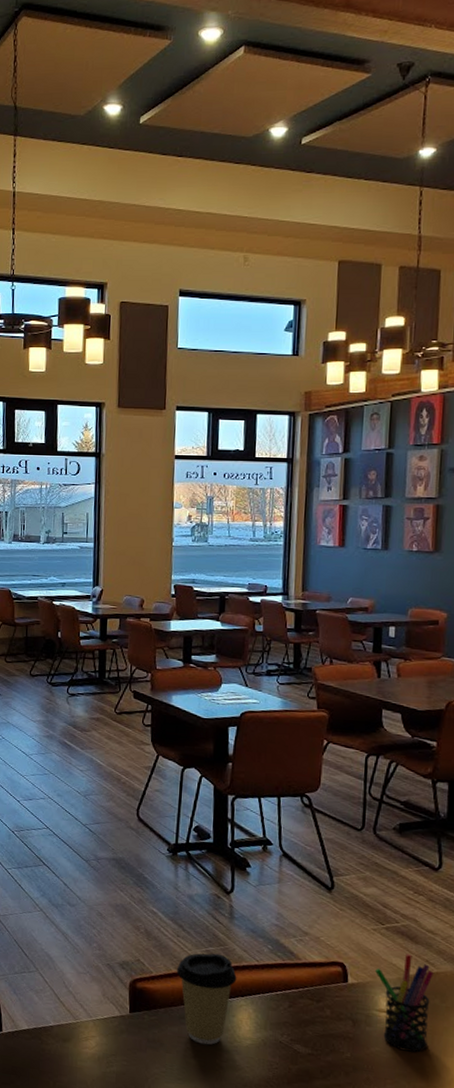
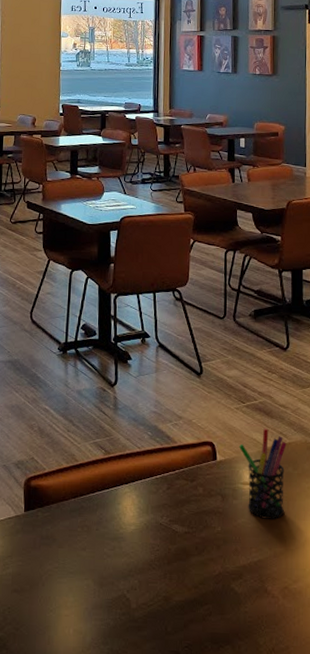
coffee cup: present [176,953,237,1045] -> none [67,444,121,535]

